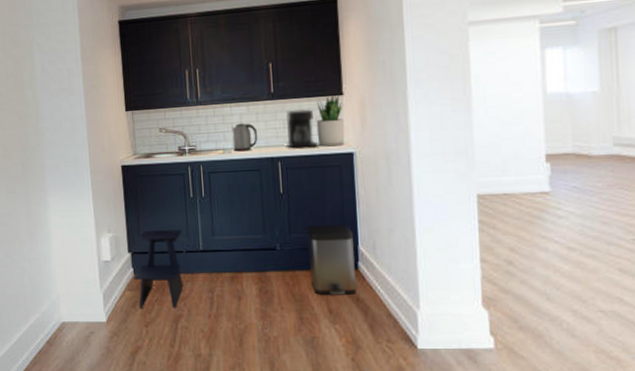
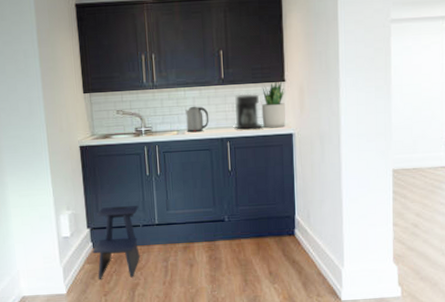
pedal bin: present [307,224,356,295] -> none [252,197,293,259]

